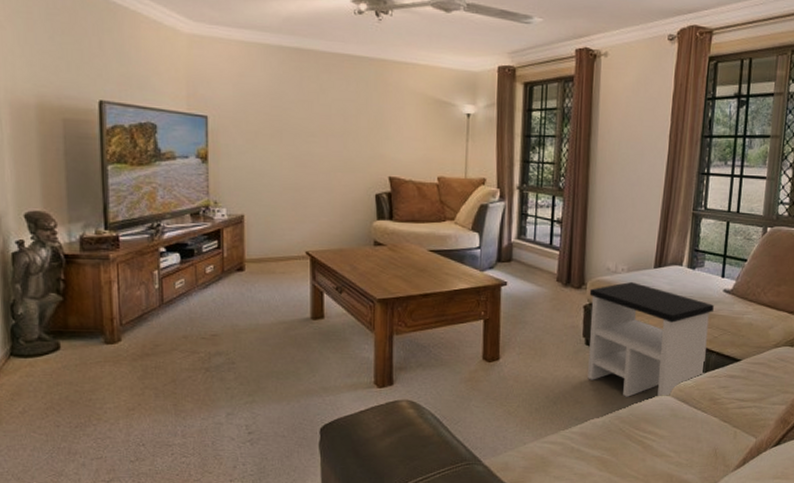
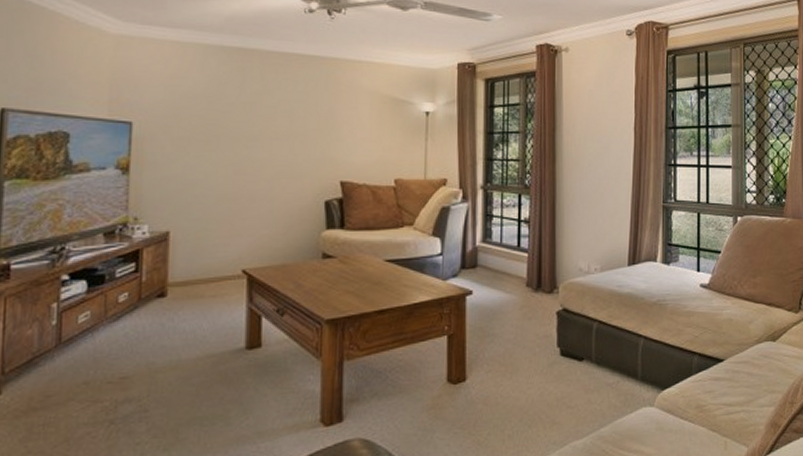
side table: present [588,282,714,397] -> none [562,282,692,412]

